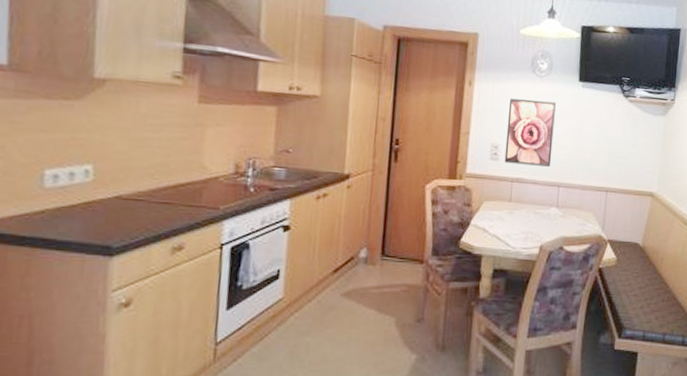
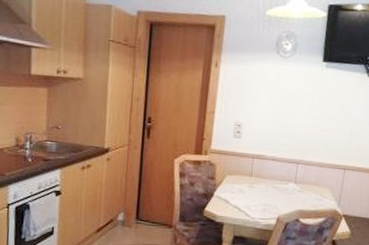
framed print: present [504,98,556,167] -> none [246,79,298,145]

